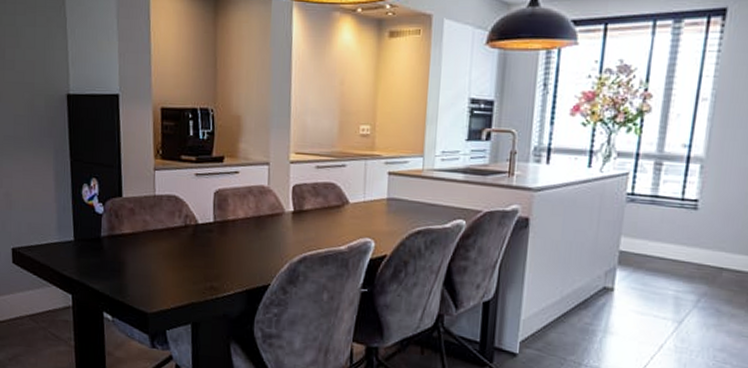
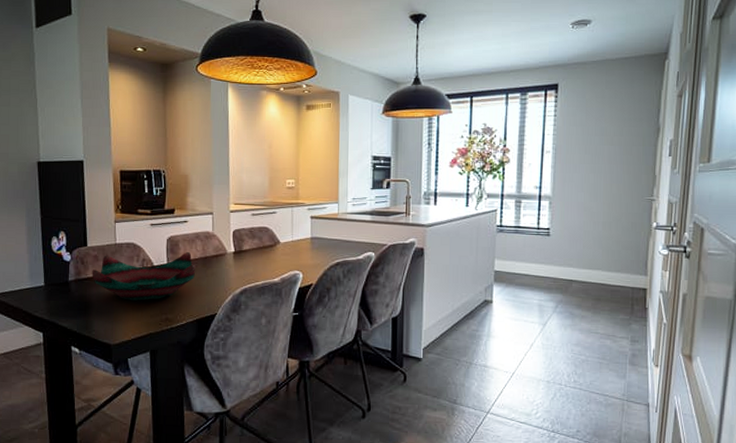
decorative bowl: none [127,208,246,265] -> present [92,251,195,301]

